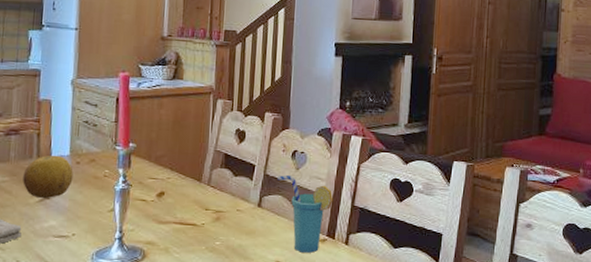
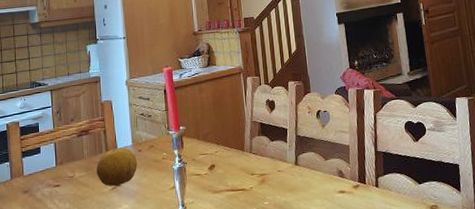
cup: present [277,175,334,253] -> none [308,133,359,200]

